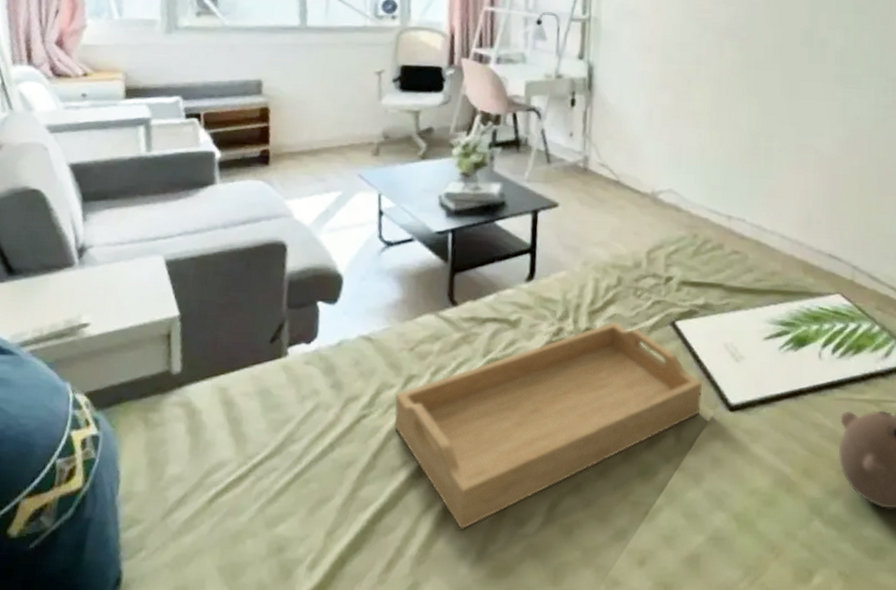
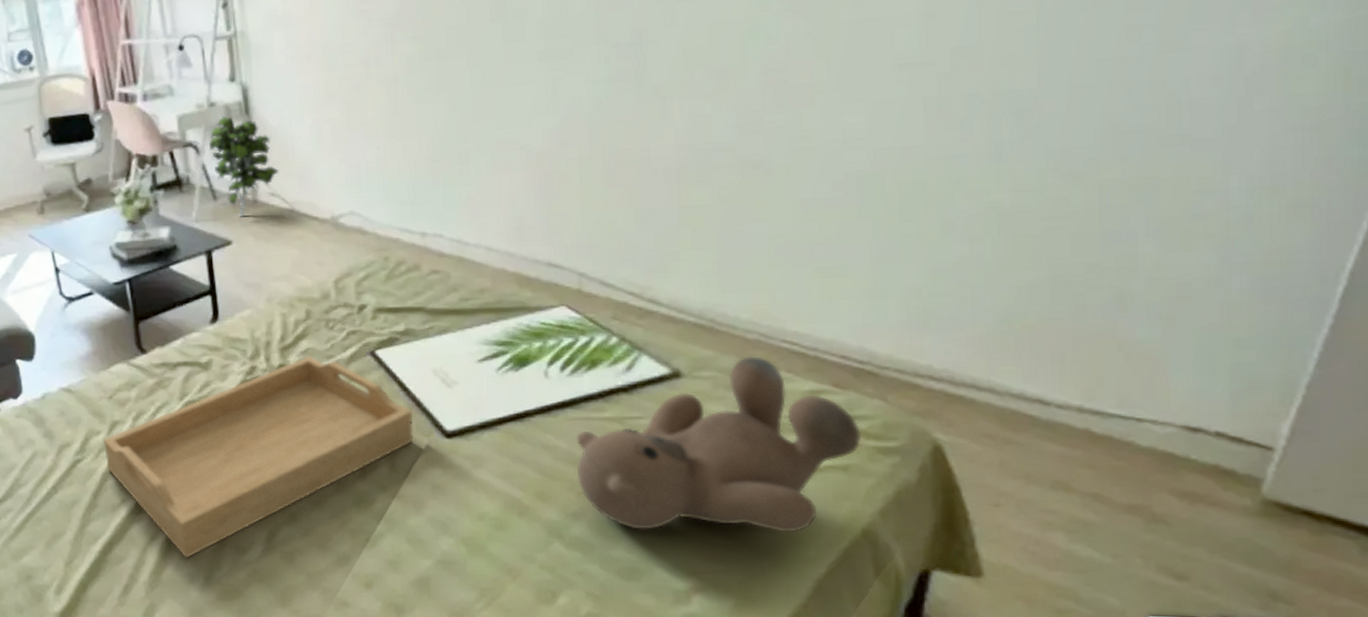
indoor plant: none [551,89,611,183] -> present [209,116,279,217]

